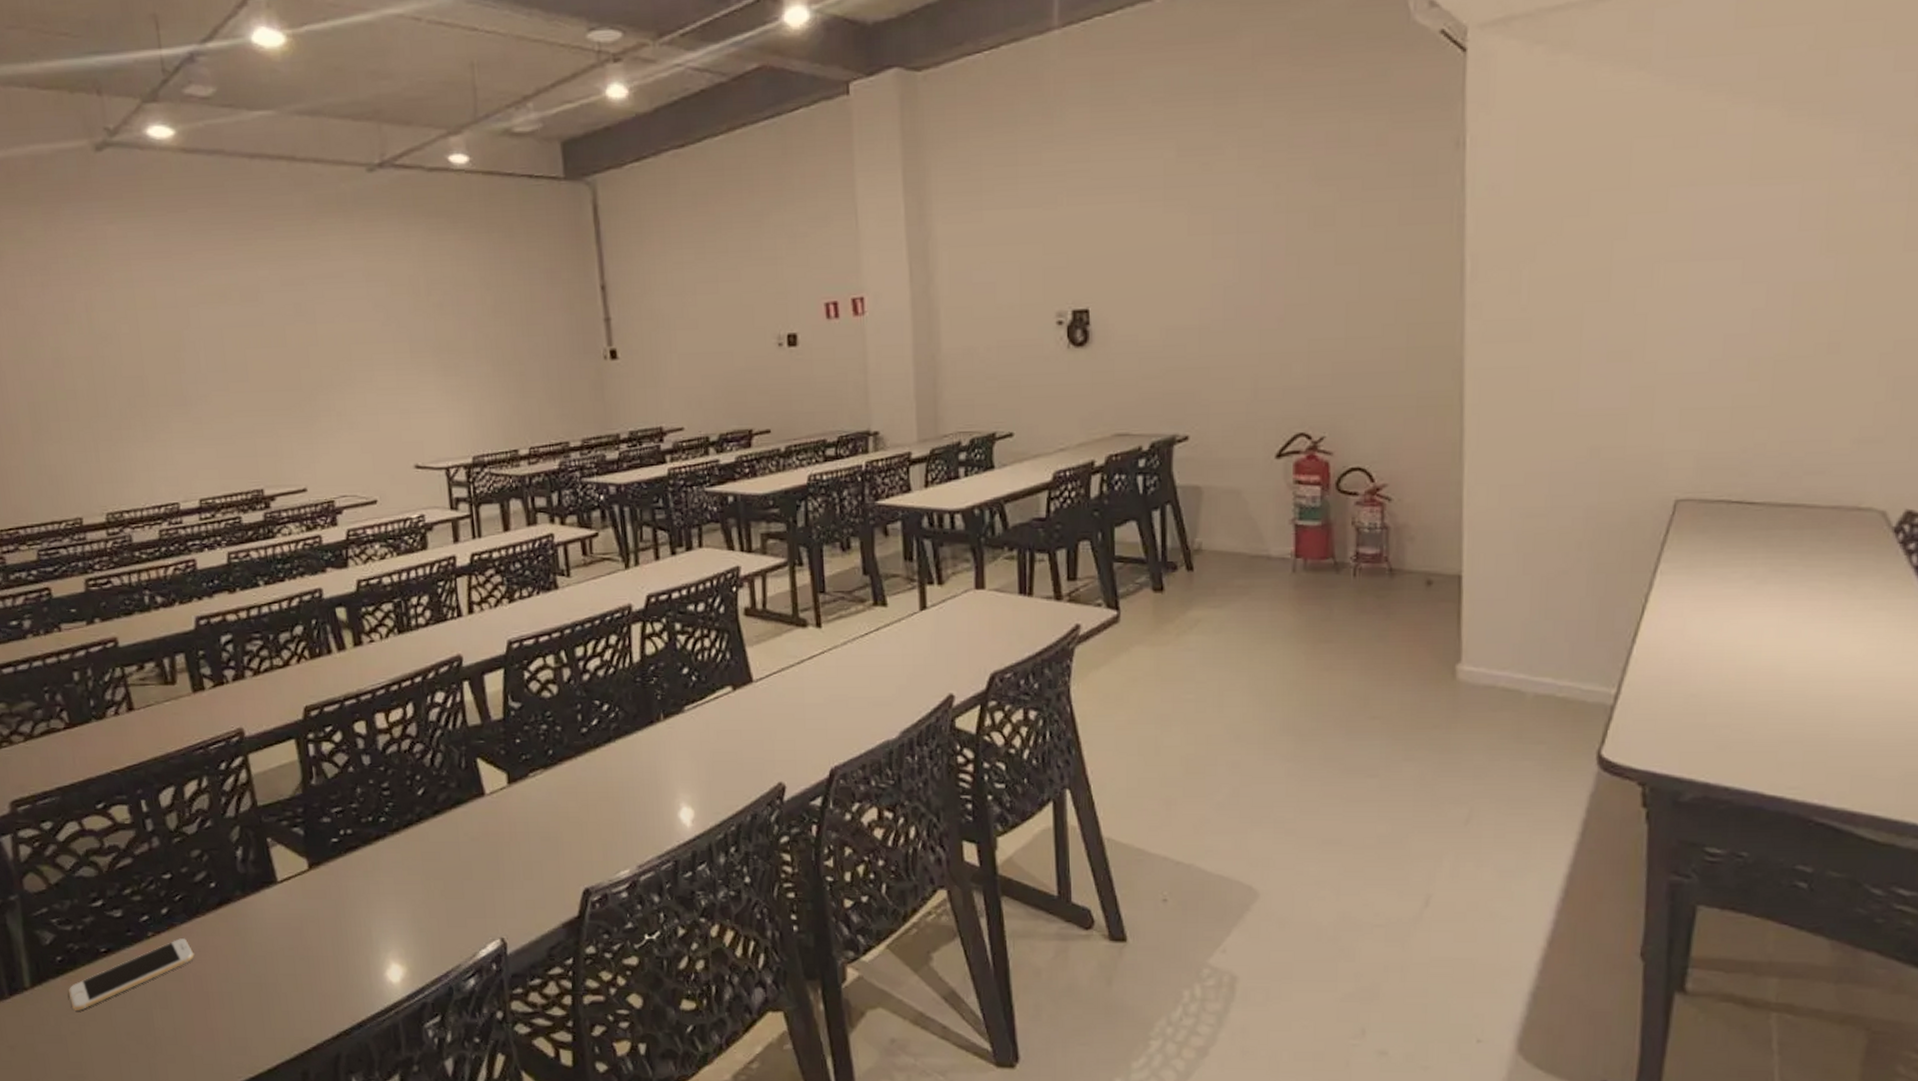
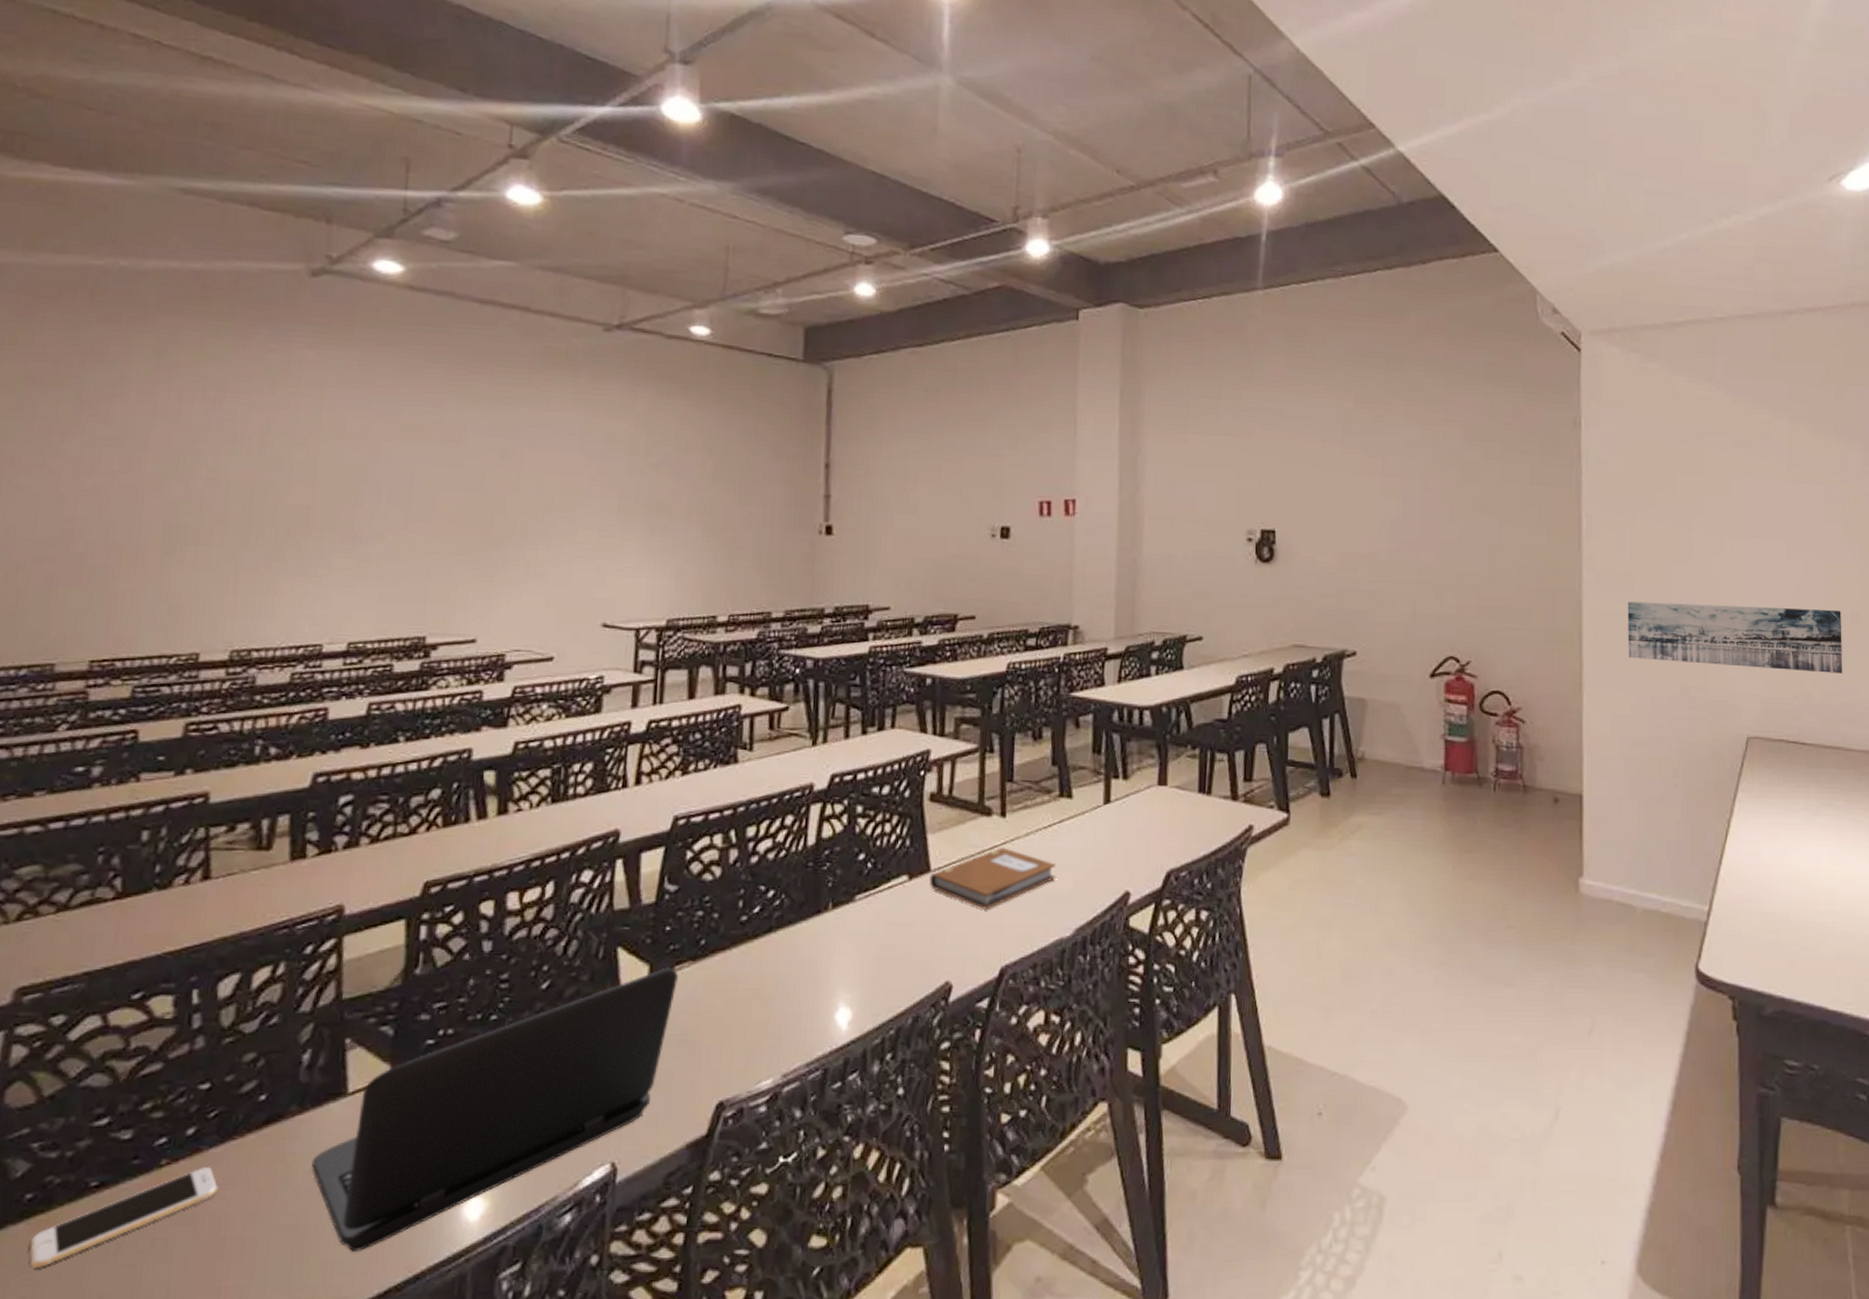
laptop: none [261,775,534,1004] -> present [311,967,678,1251]
notebook: none [753,657,878,716] -> present [929,847,1056,909]
wall art: none [1522,340,1815,419] -> present [1627,601,1843,674]

